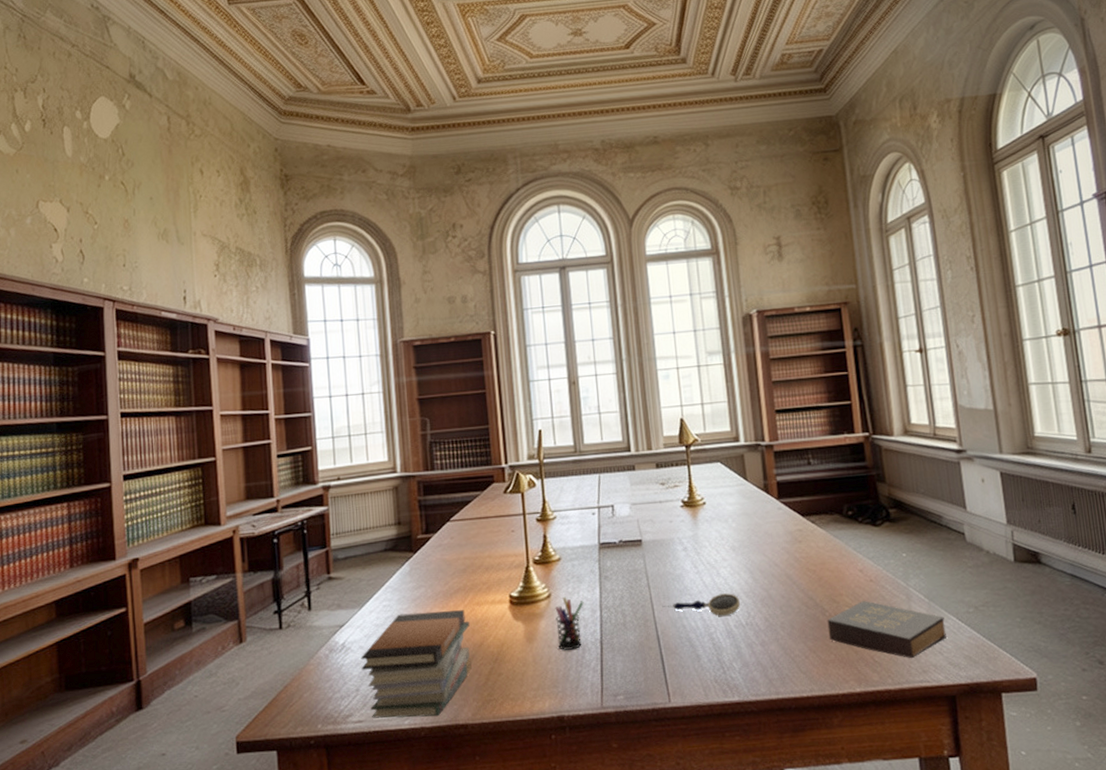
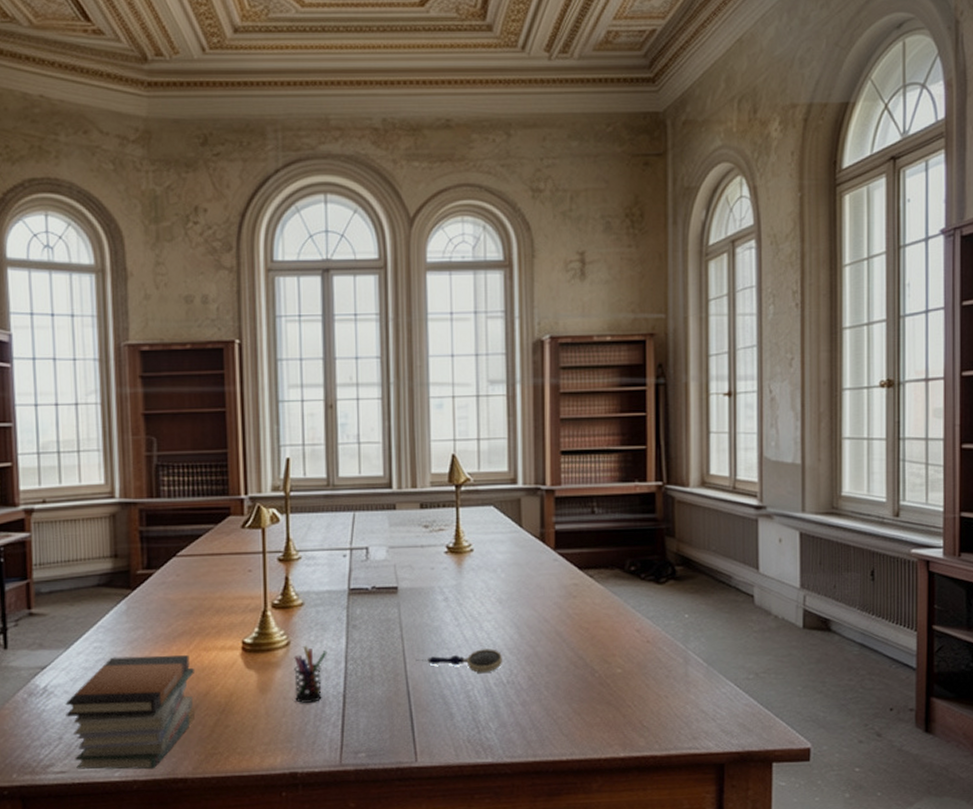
hardback book: present [827,600,947,659] -> none [596,661,722,725]

